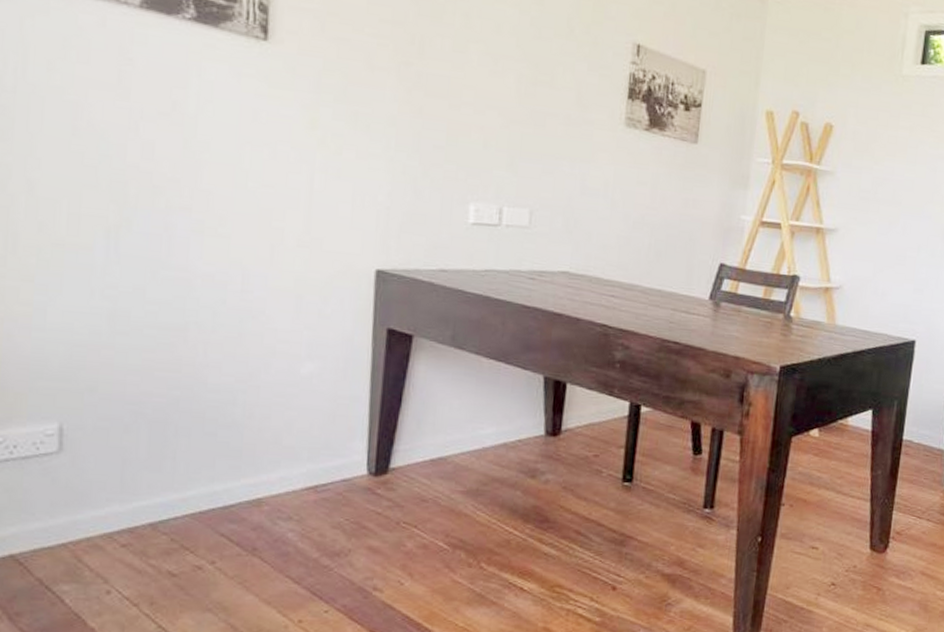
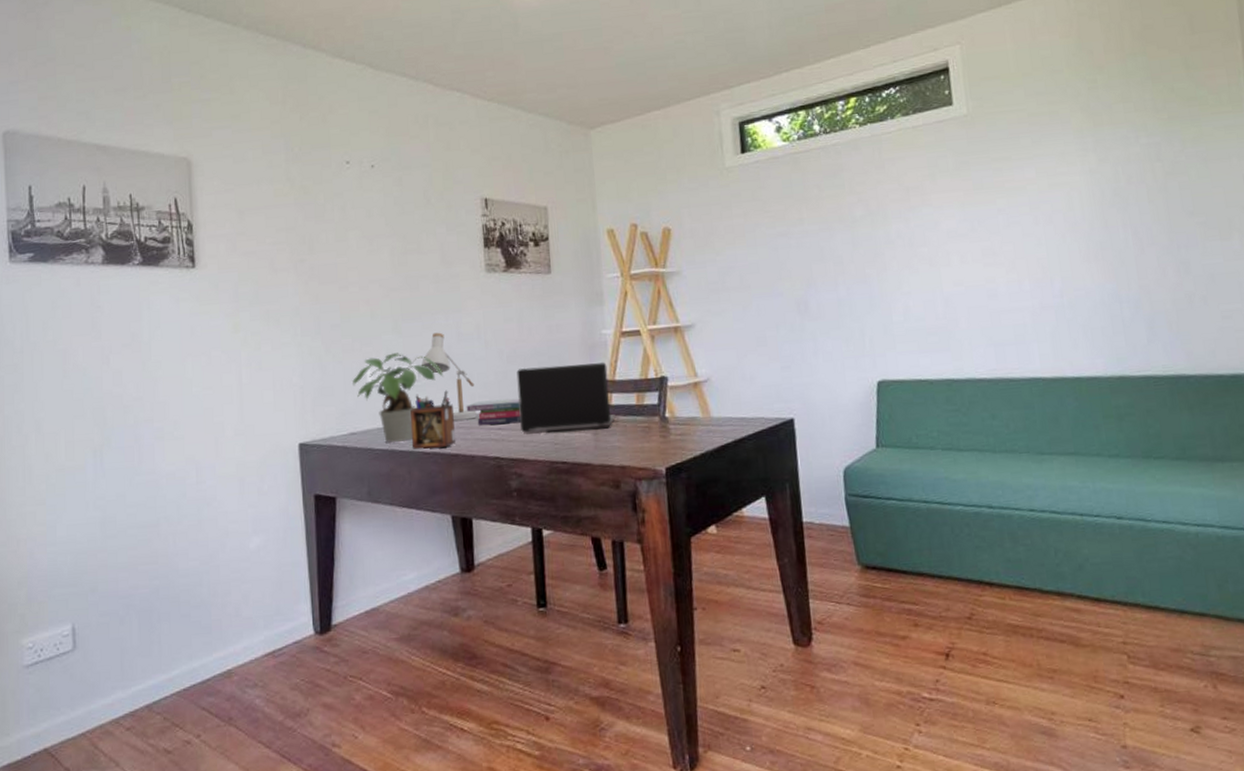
potted plant: none [450,192,559,290] -> present [352,353,443,444]
desk organizer: none [510,242,564,305] -> present [409,390,455,450]
desk lamp: none [534,179,592,281] -> present [421,332,477,421]
books: none [578,263,640,294] -> present [466,398,522,426]
laptop computer: none [635,237,740,317] -> present [516,361,616,434]

